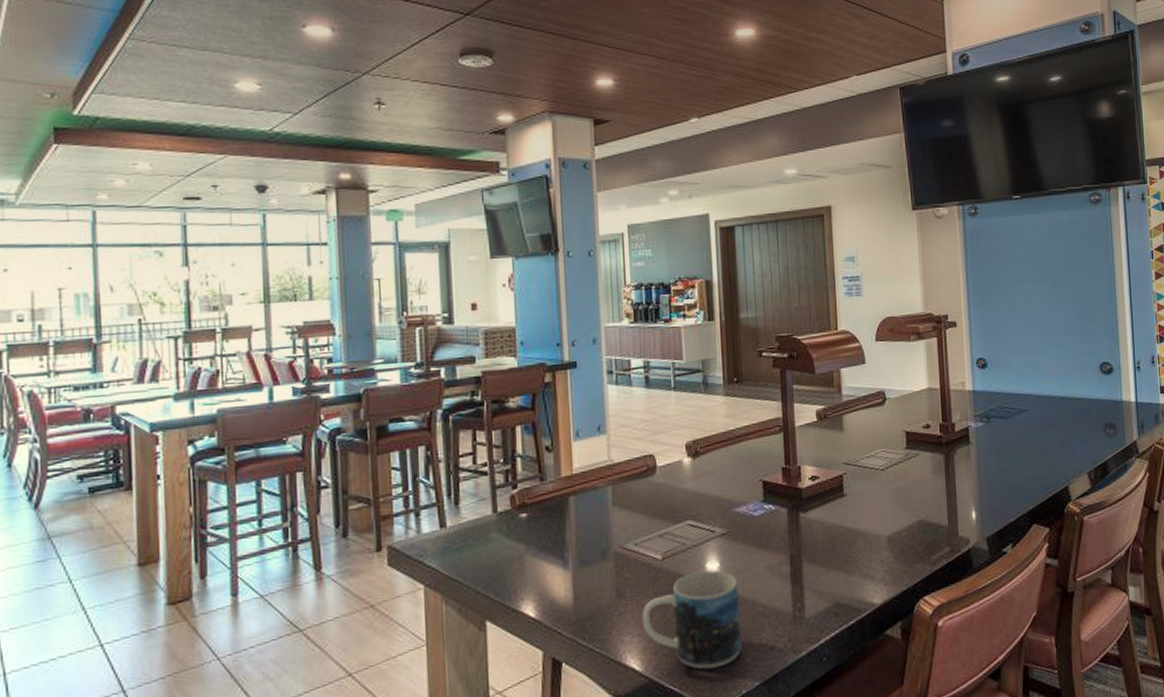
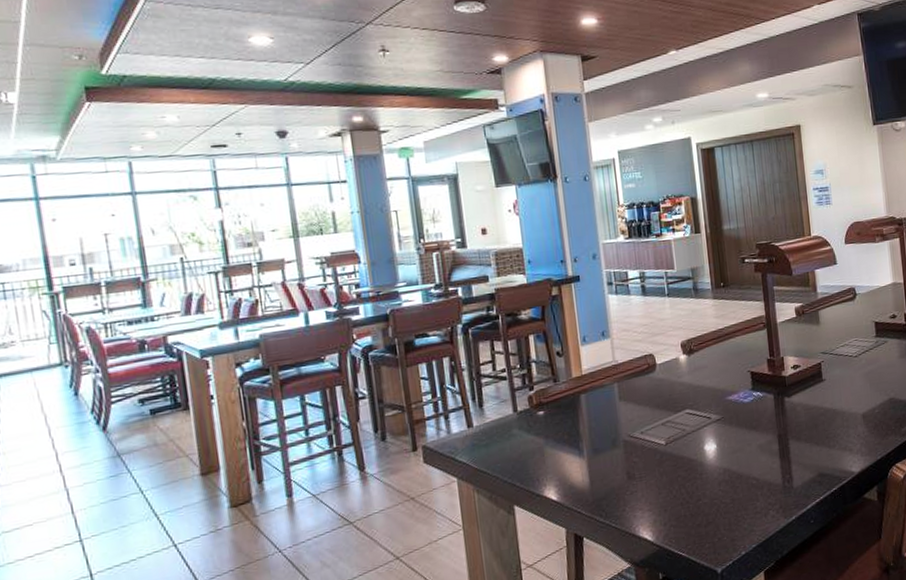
mug: present [642,570,743,670] -> none [650,451,740,537]

